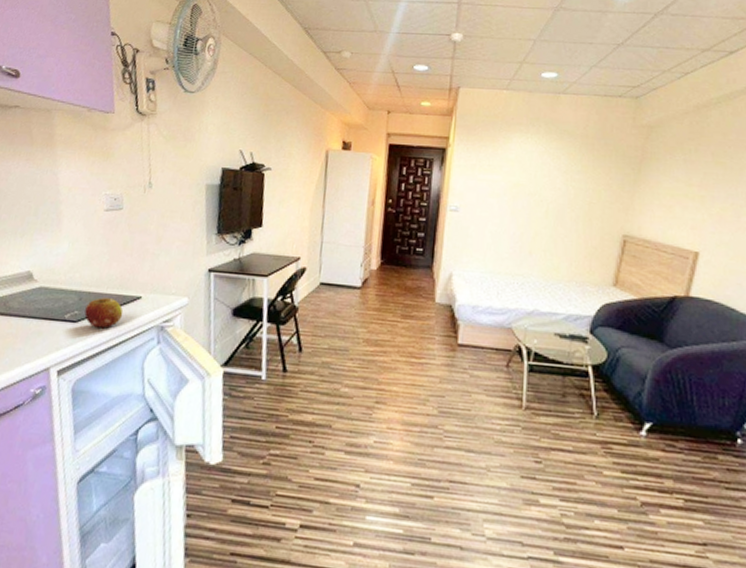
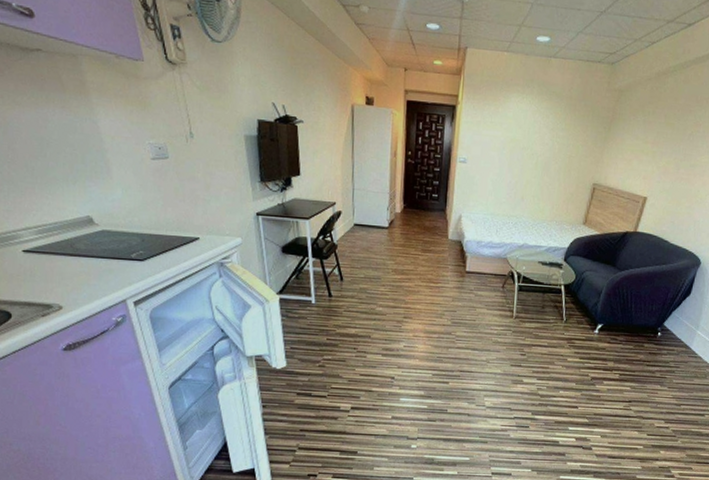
fruit: present [84,298,124,329] -> none [149,239,185,266]

